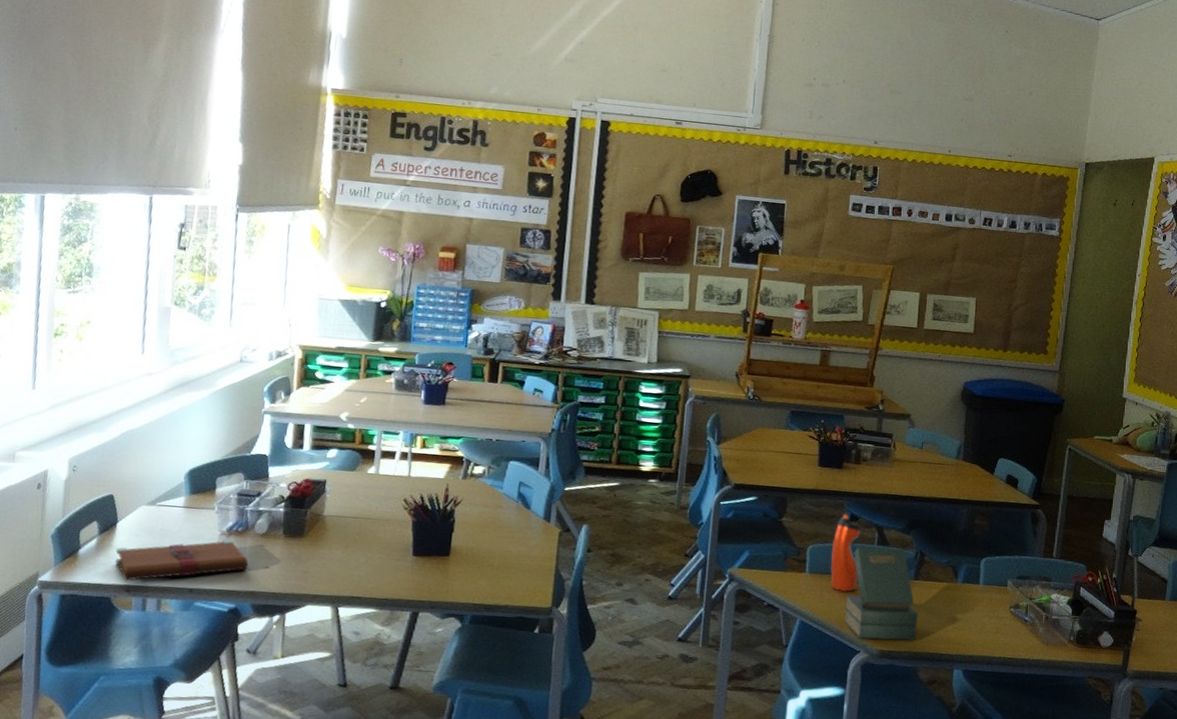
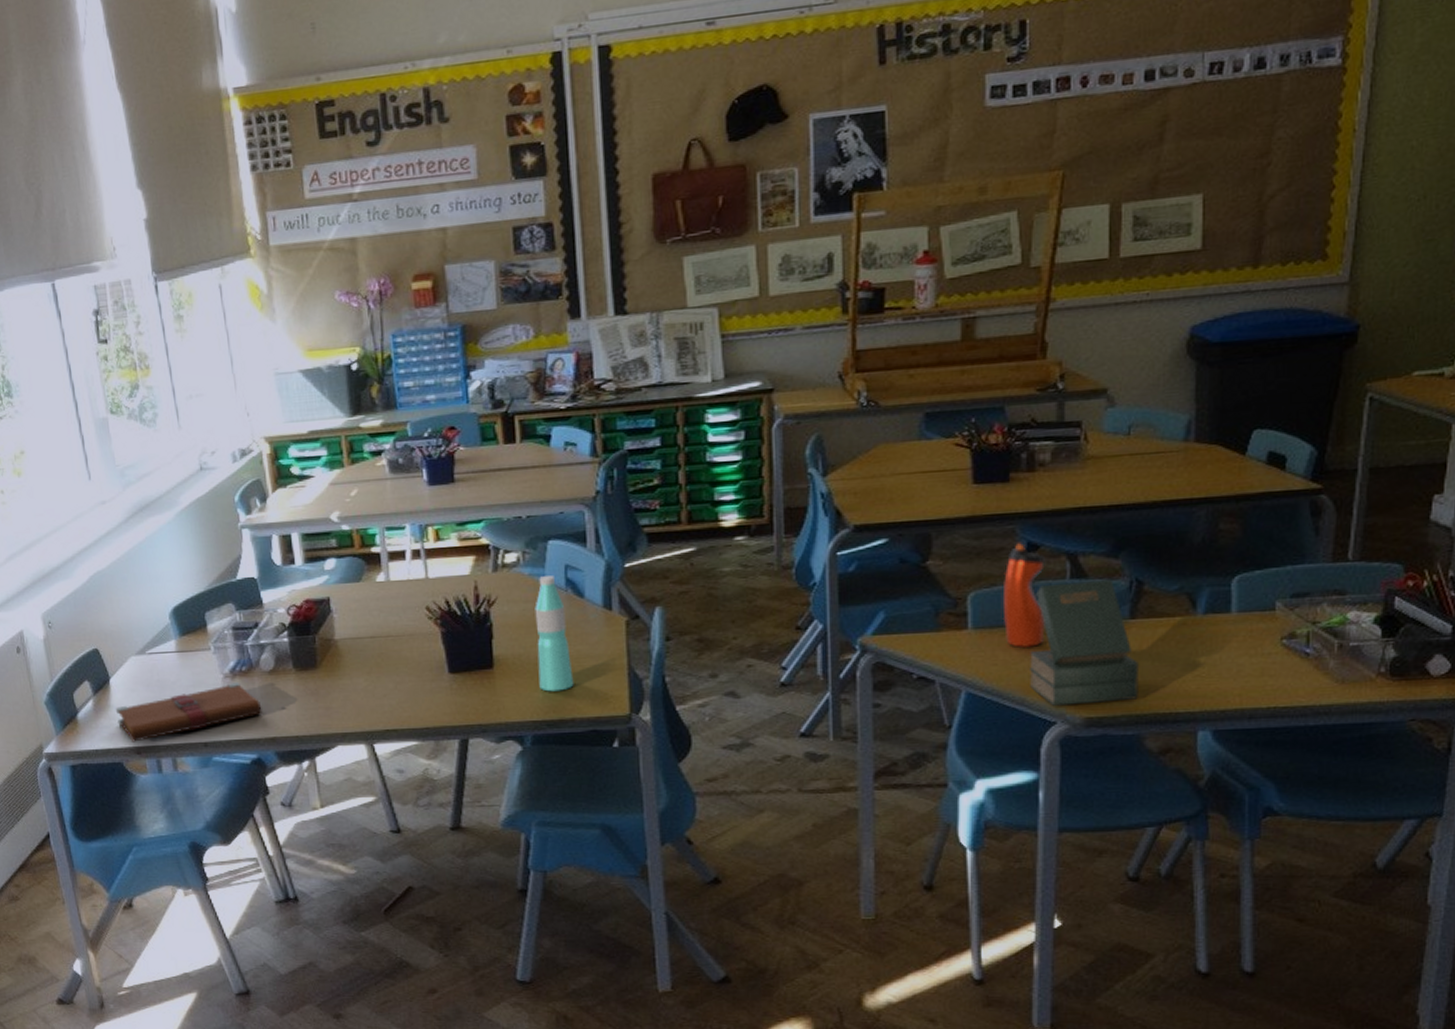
water bottle: none [483,488,514,582] -> present [535,576,574,692]

